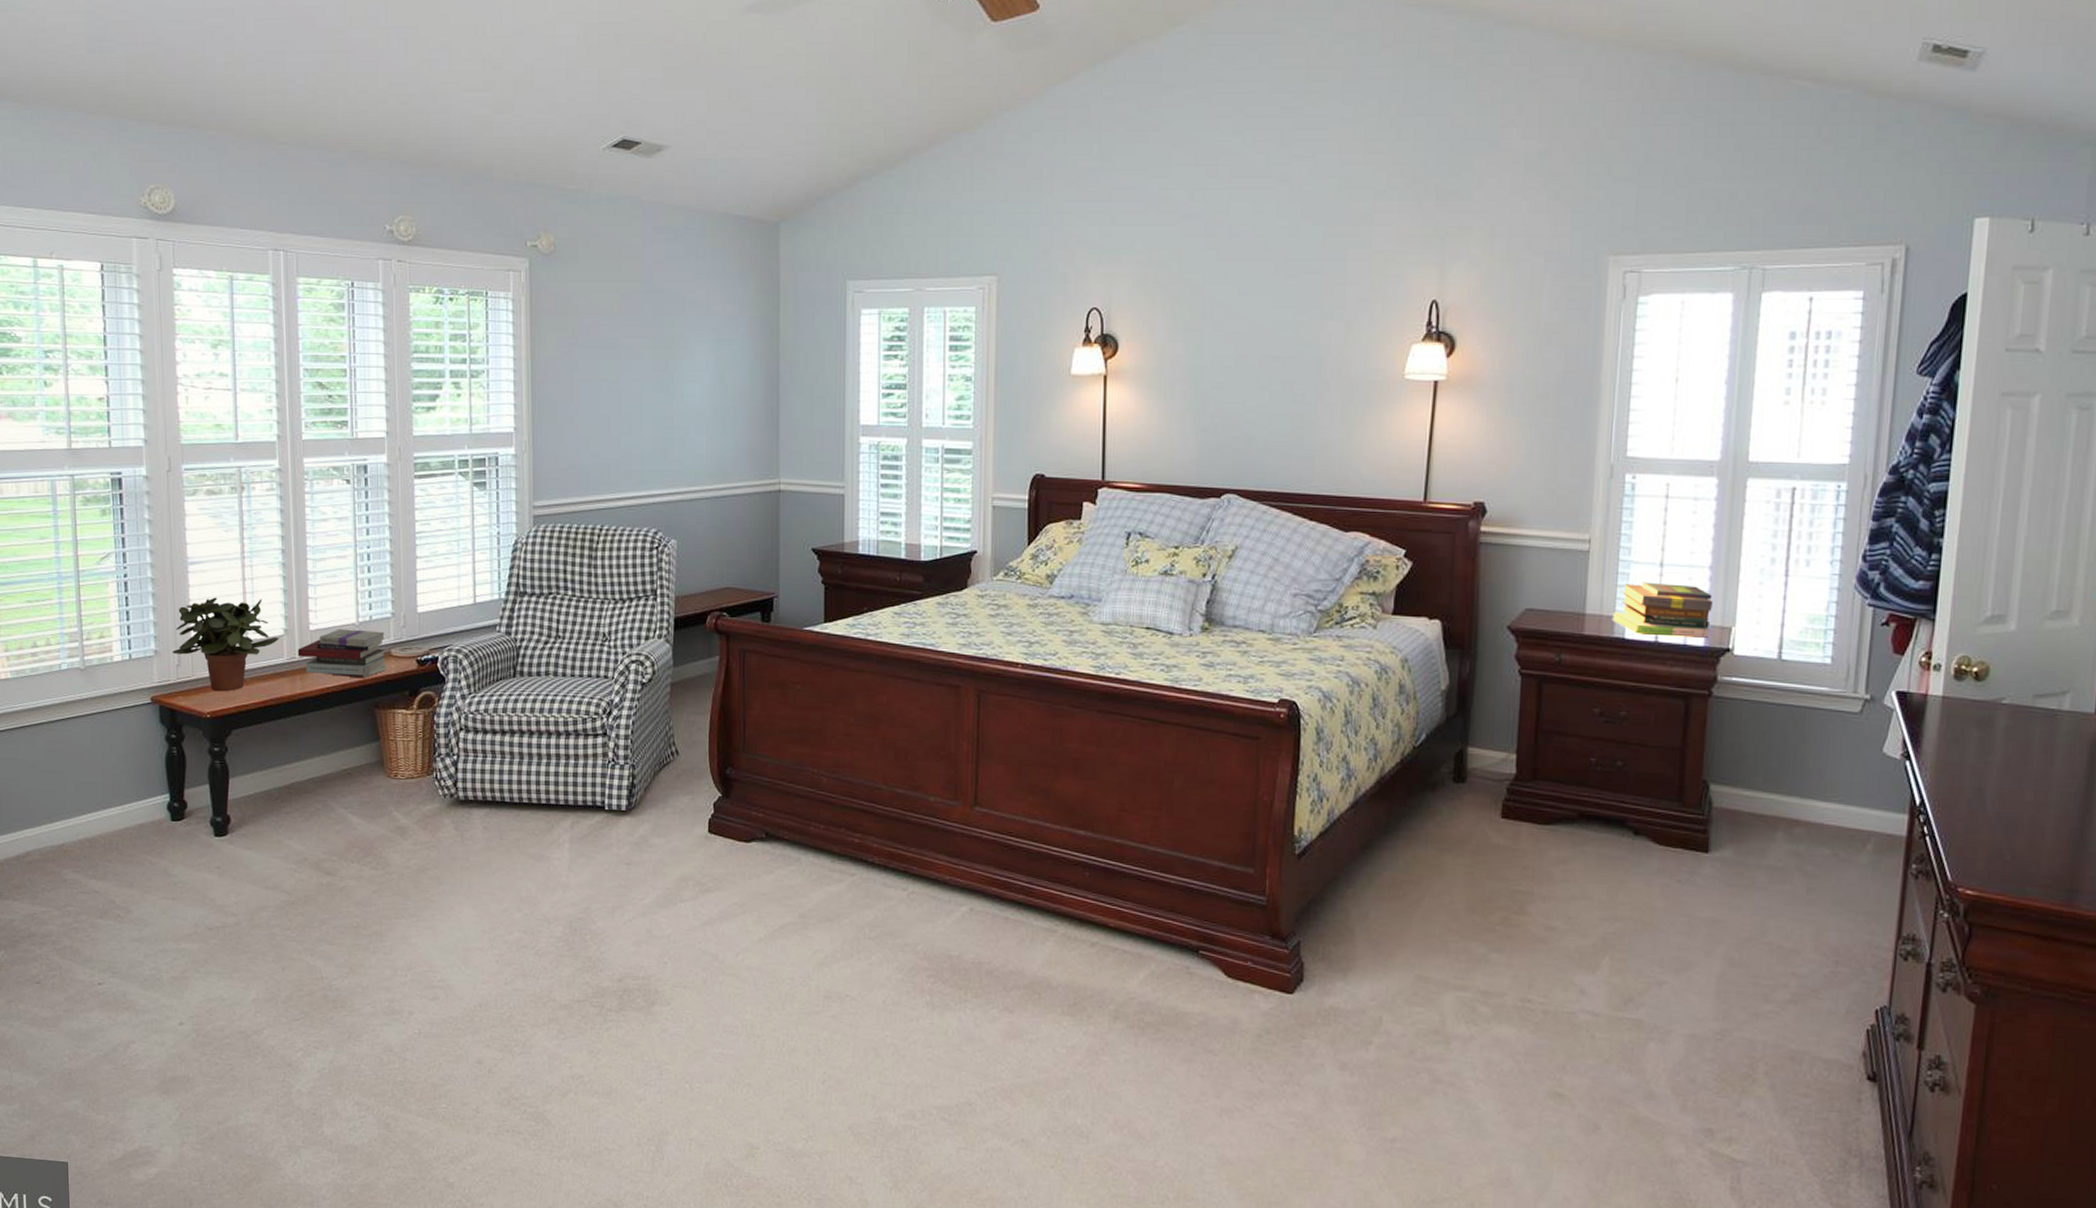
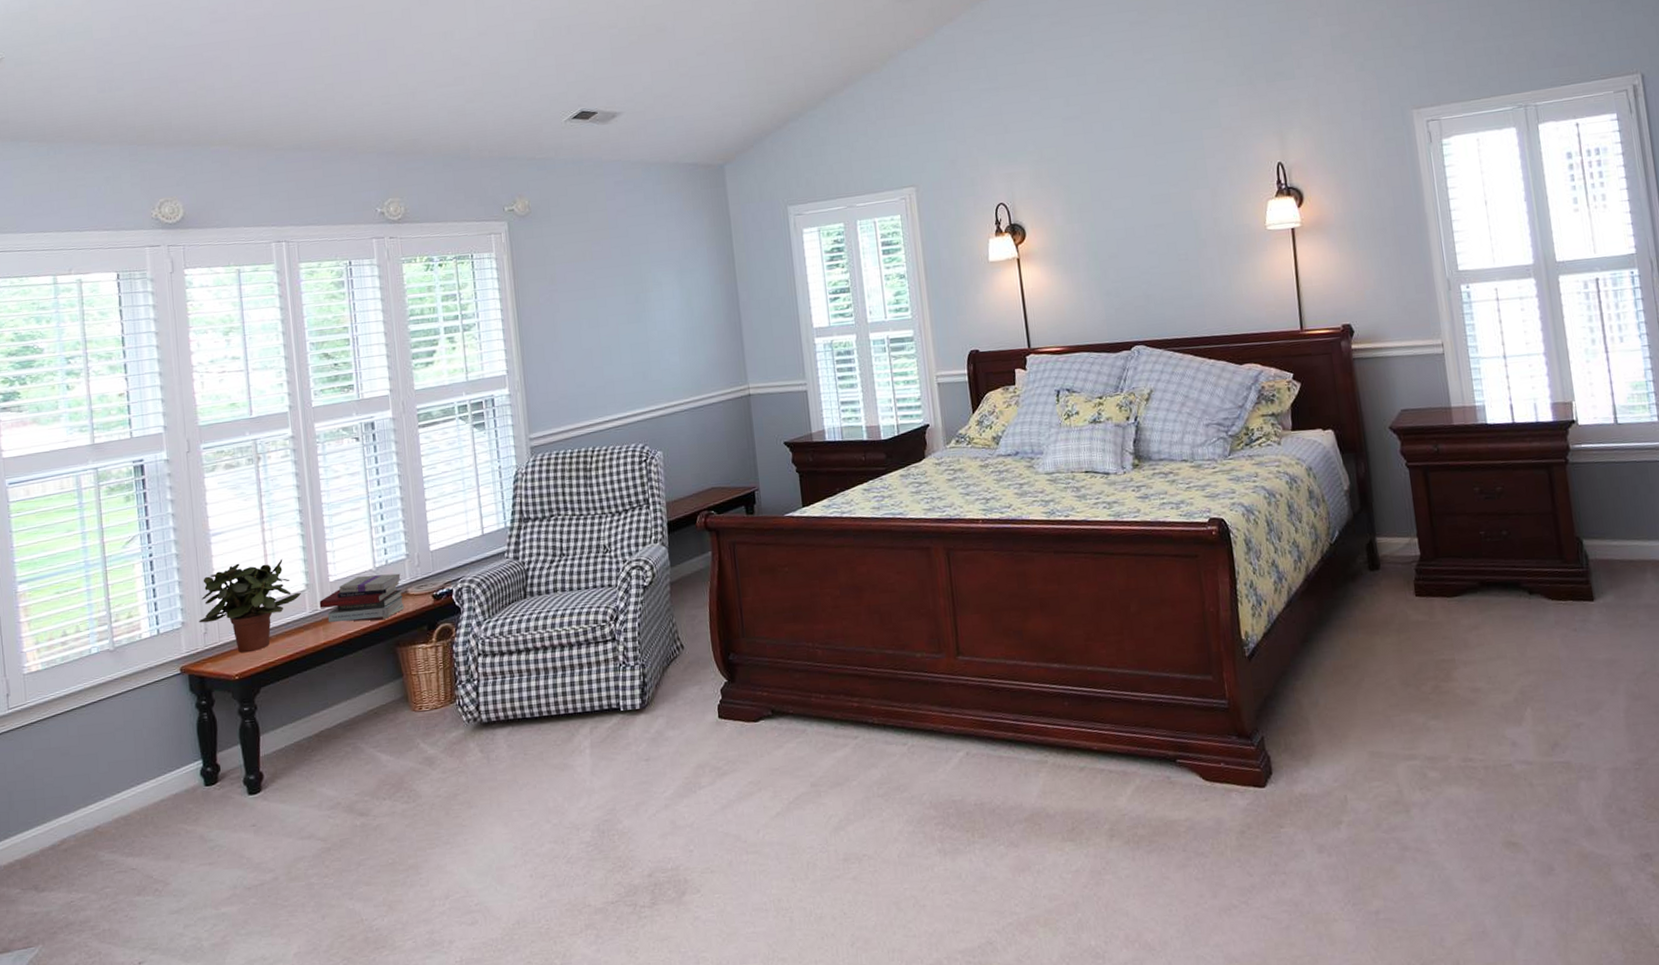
books: present [1612,581,1714,638] -> none [1473,371,1555,419]

